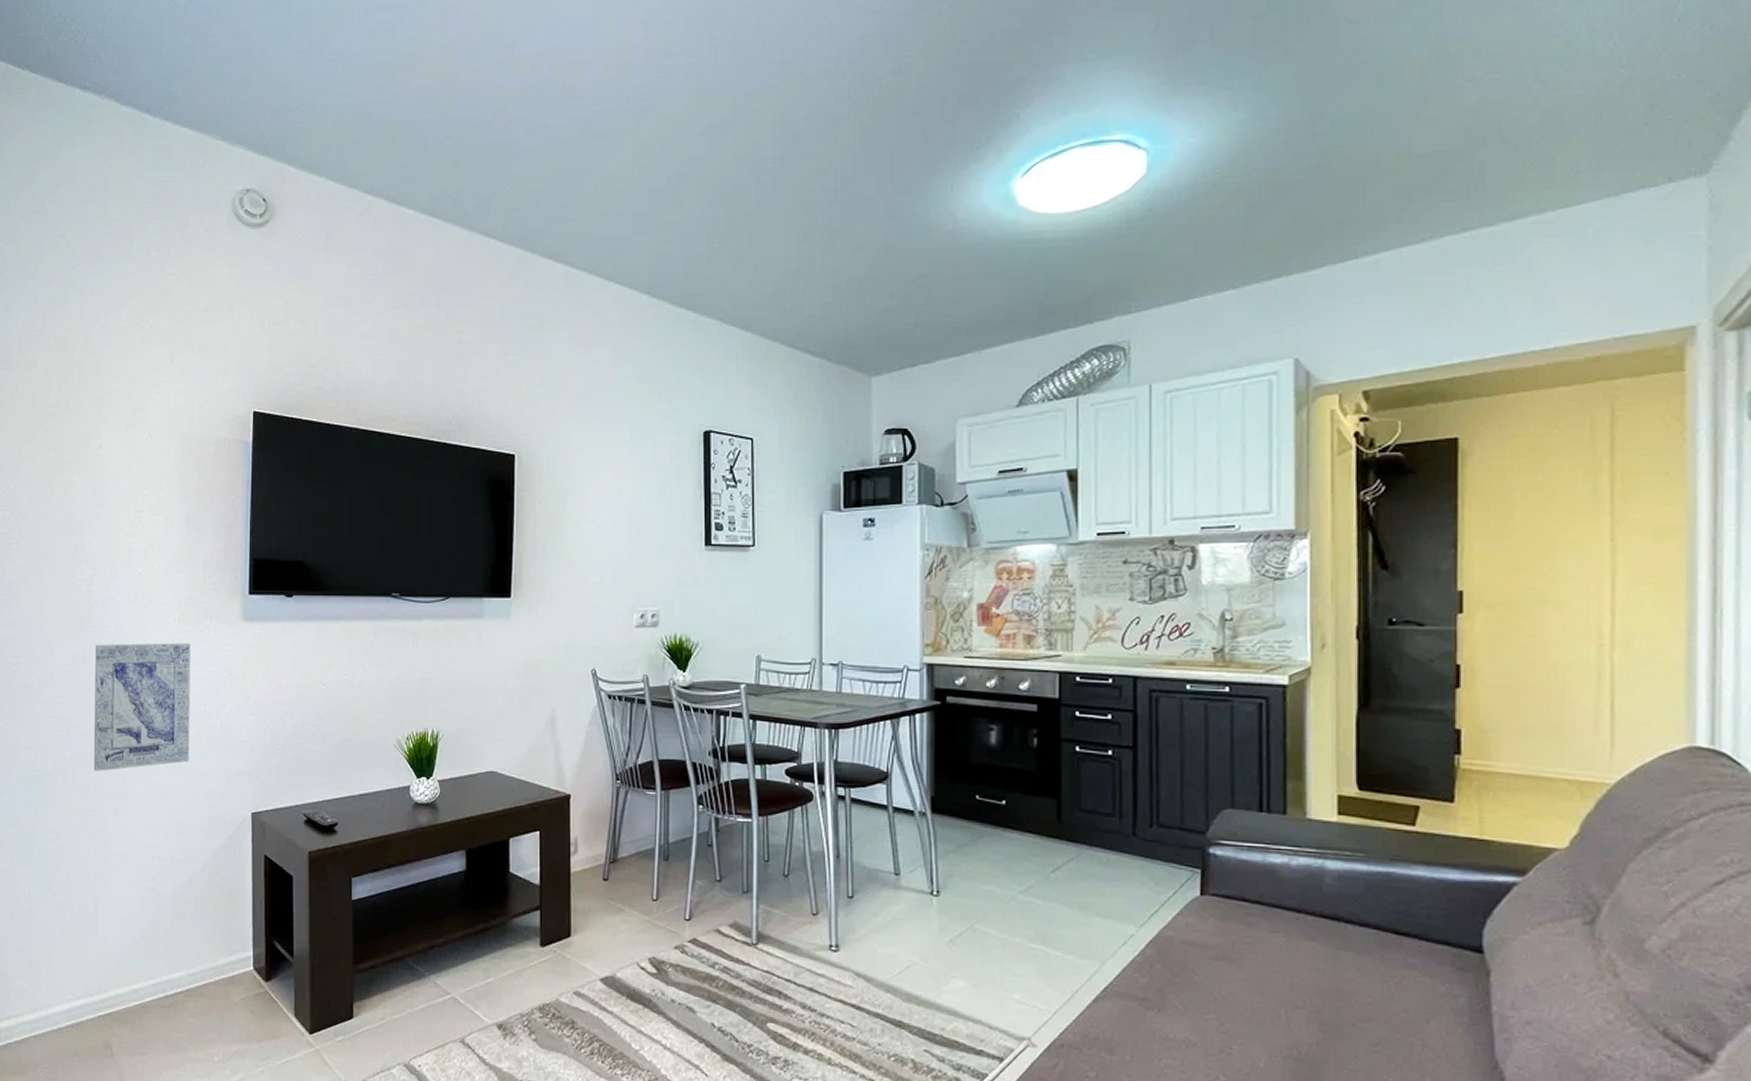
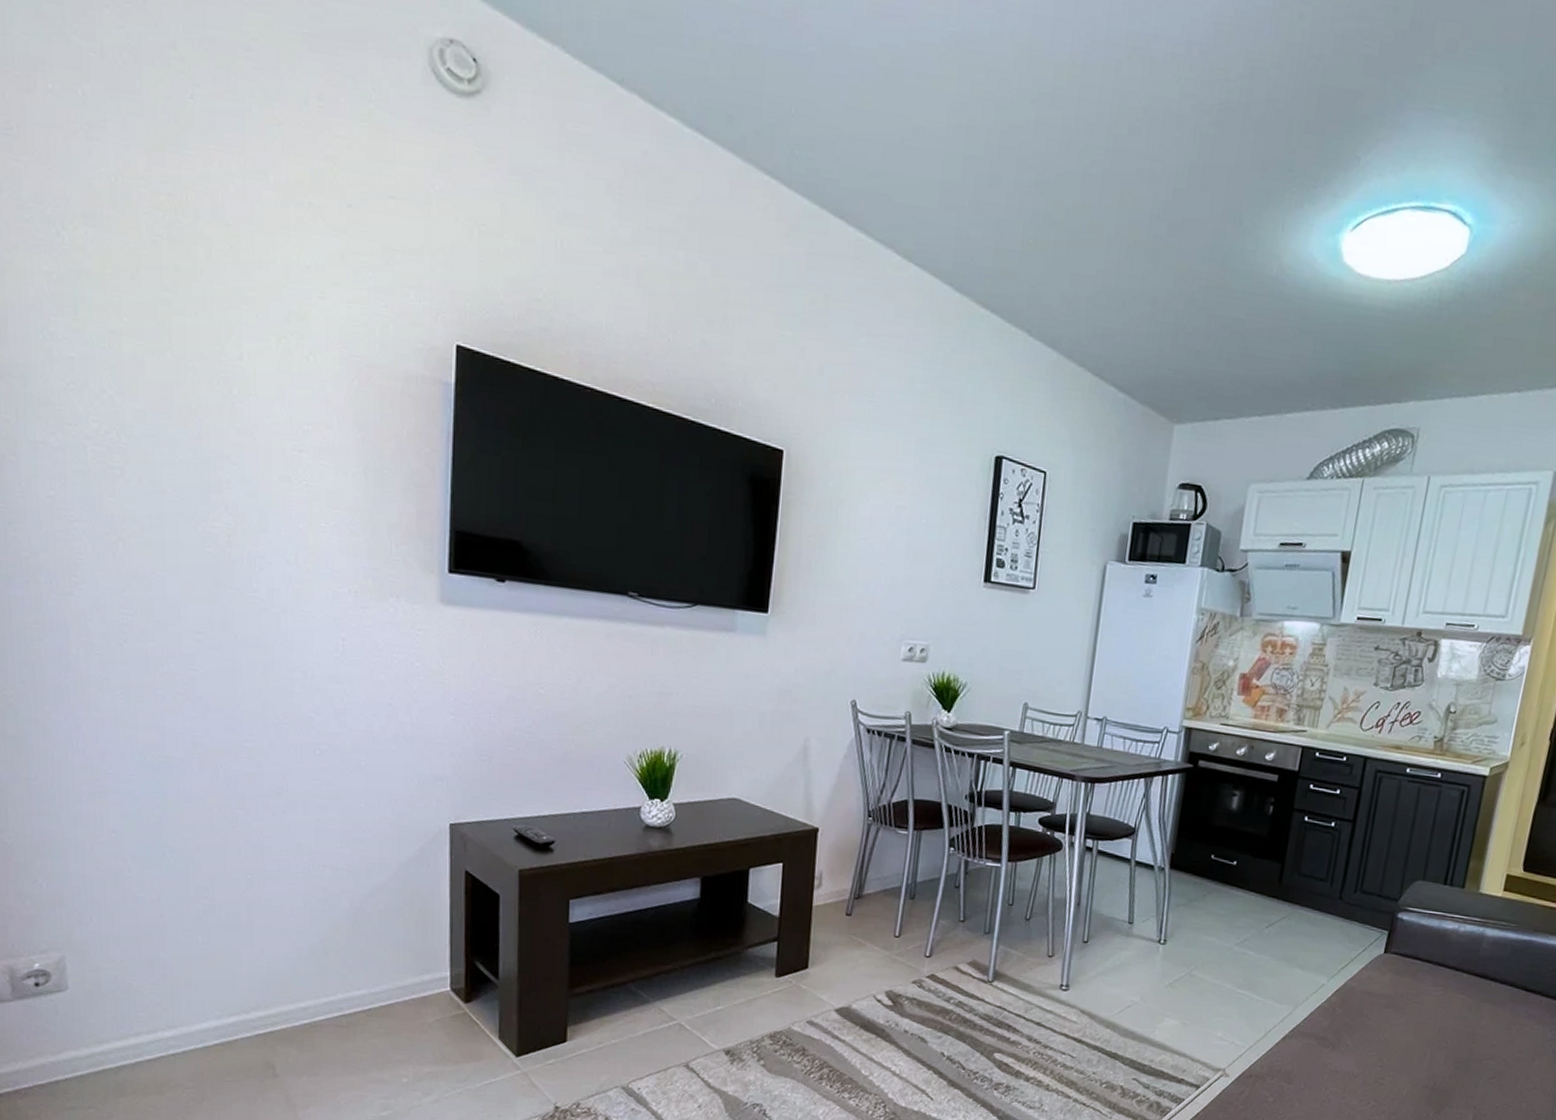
wall art: present [93,642,191,771] -> none [241,610,371,764]

